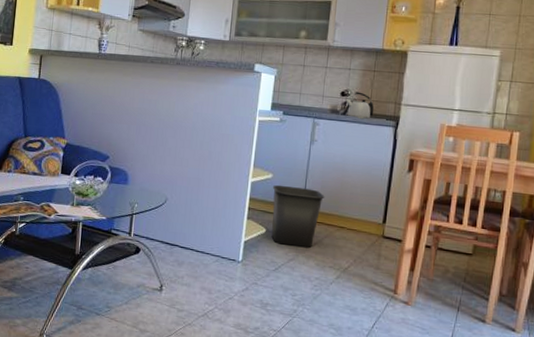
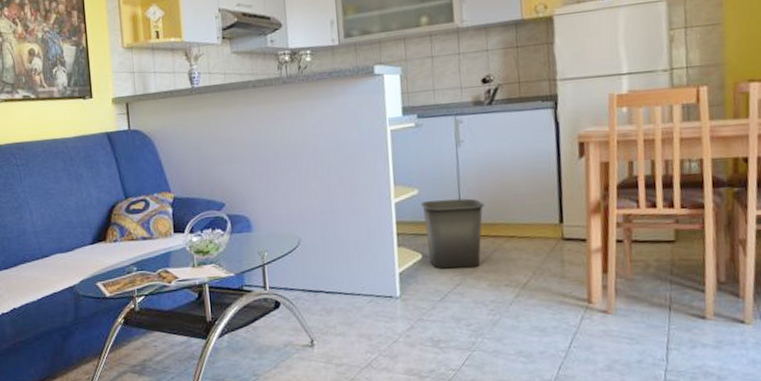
kettle: present [344,91,374,120] -> none [487,74,526,107]

